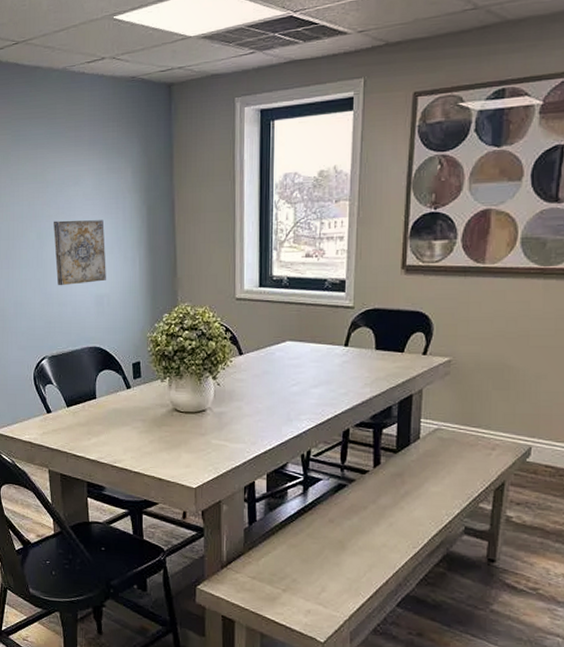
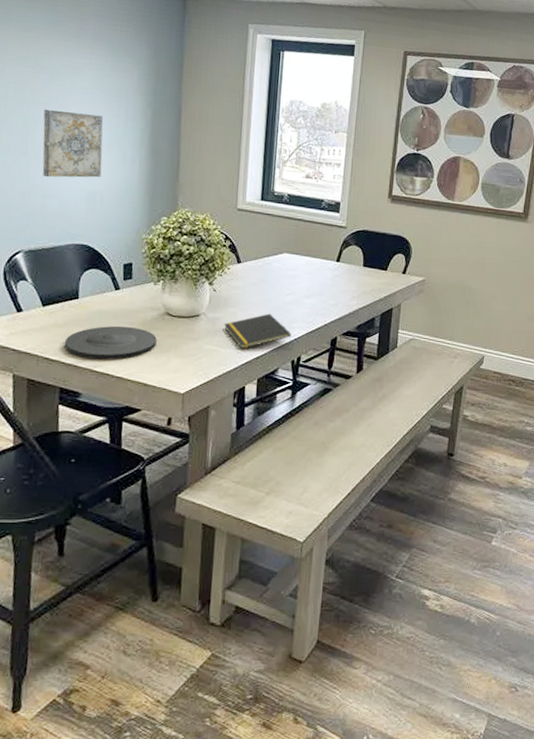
plate: none [87,423,167,456] -> present [64,325,157,360]
notepad: none [230,406,299,443] -> present [224,313,291,349]

